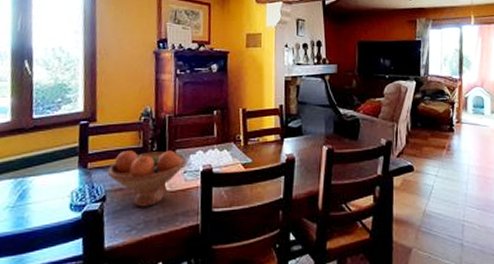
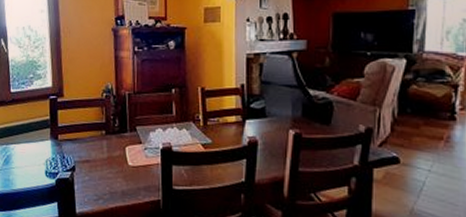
fruit bowl: present [107,150,187,207] -> none [75,125,147,179]

